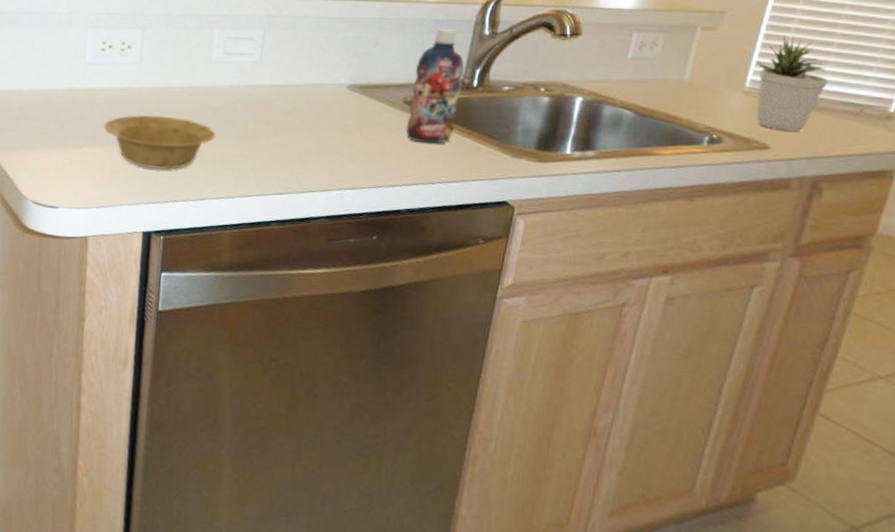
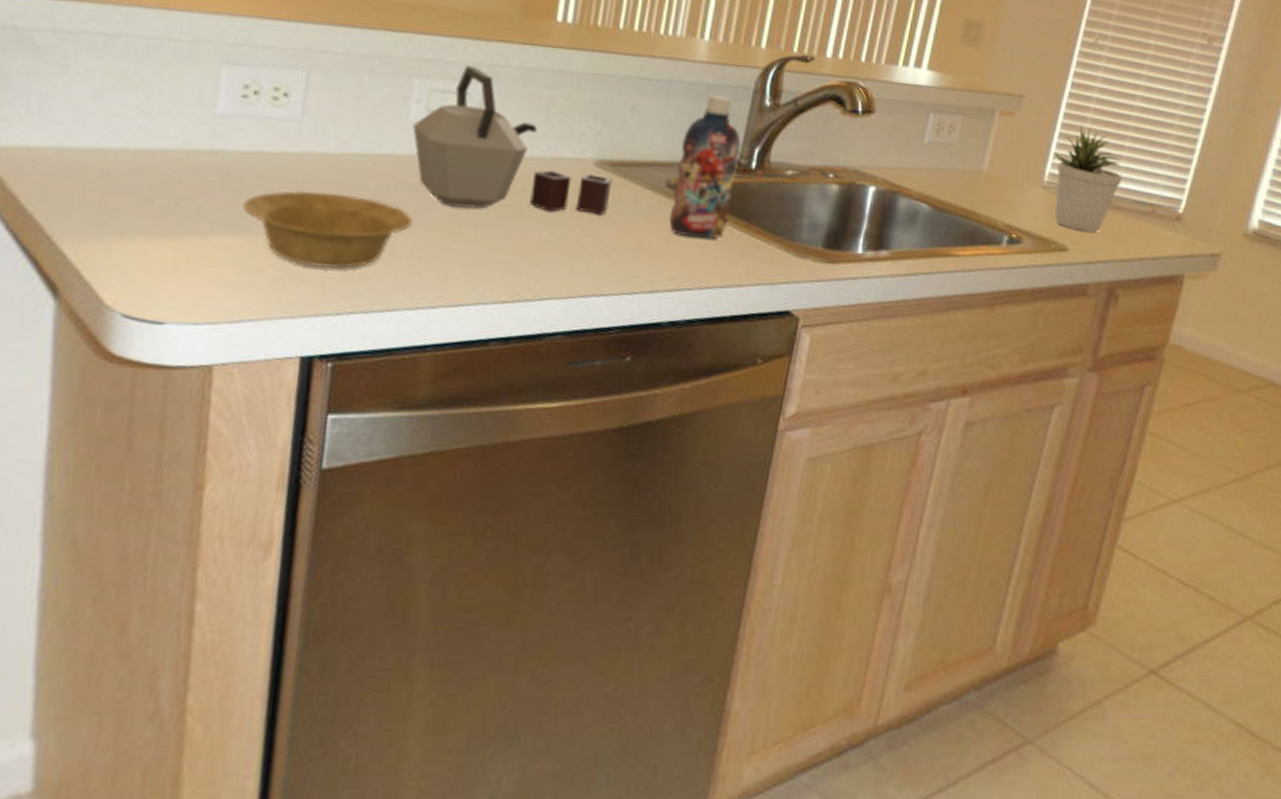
kettle: none [214,17,361,127] -> present [412,65,612,215]

